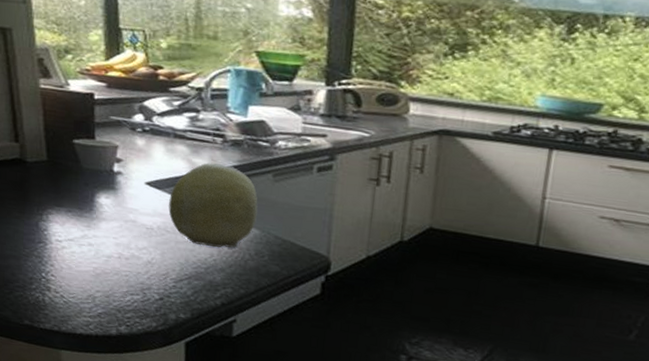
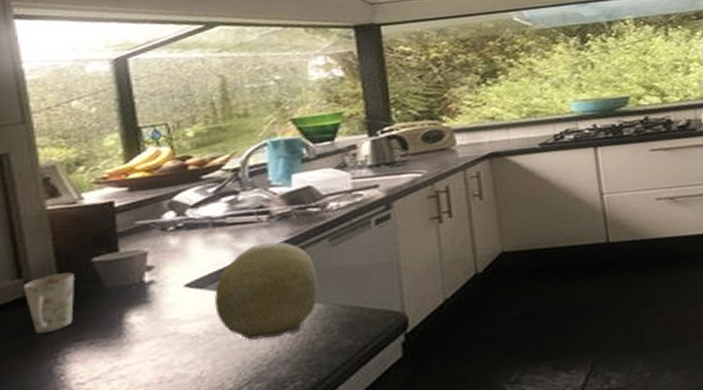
mug: none [19,145,60,193] -> present [24,272,76,333]

